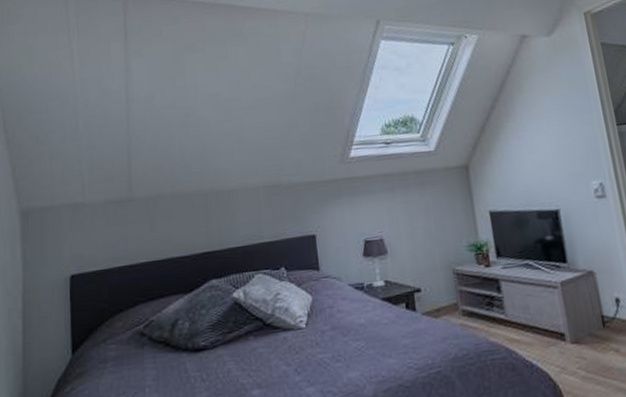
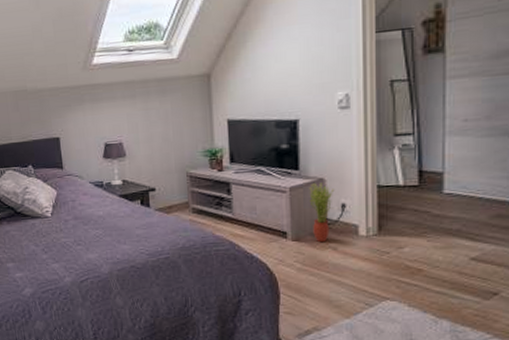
potted plant: none [580,276,609,343] -> present [309,183,335,242]

